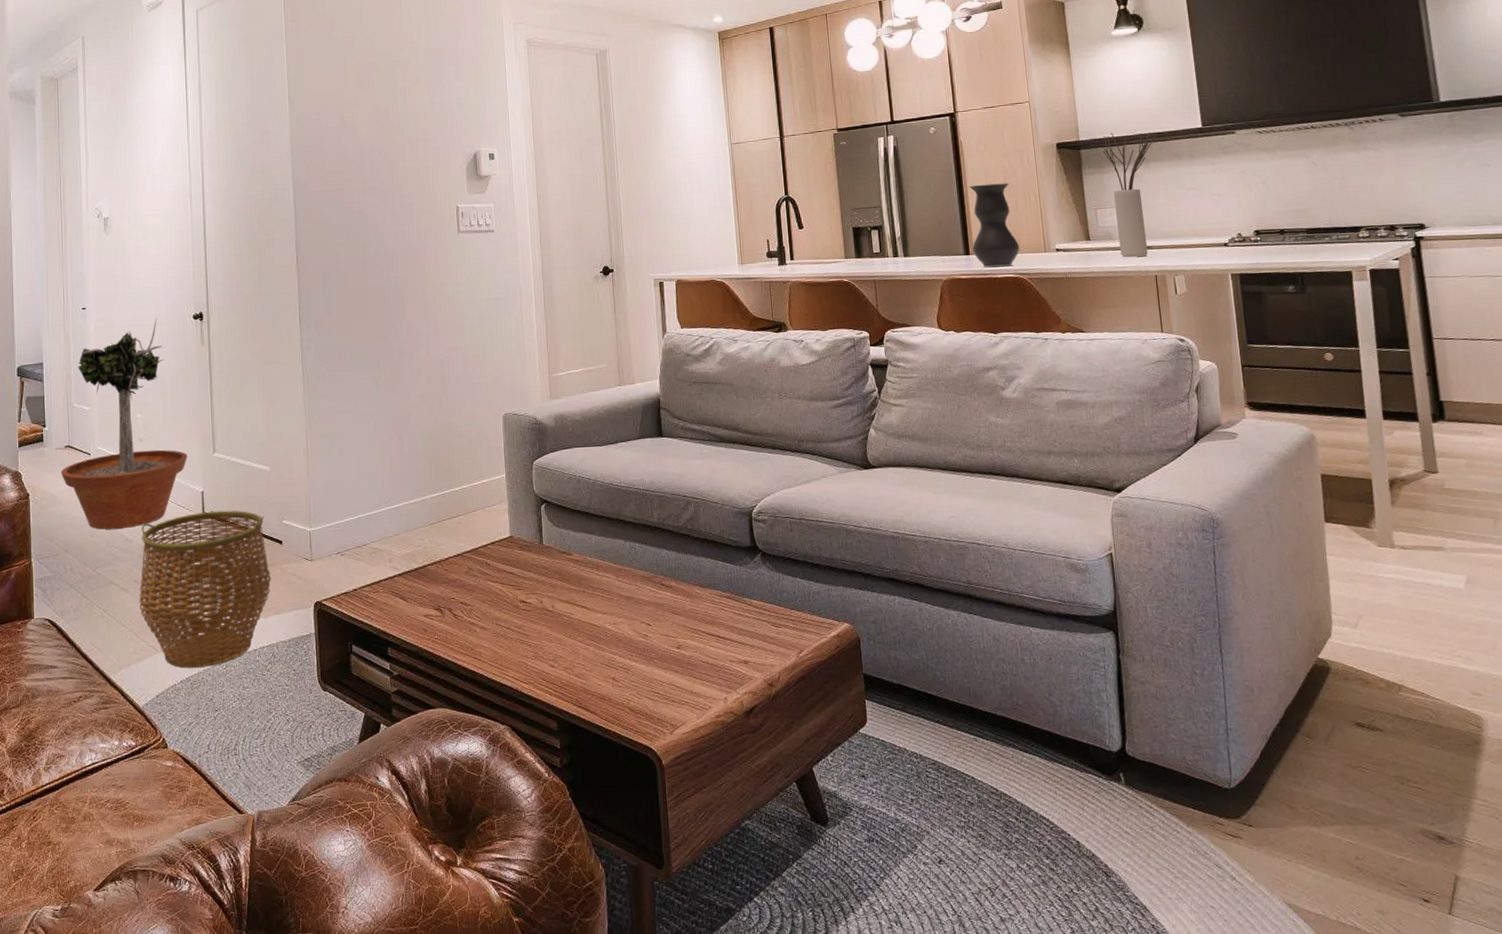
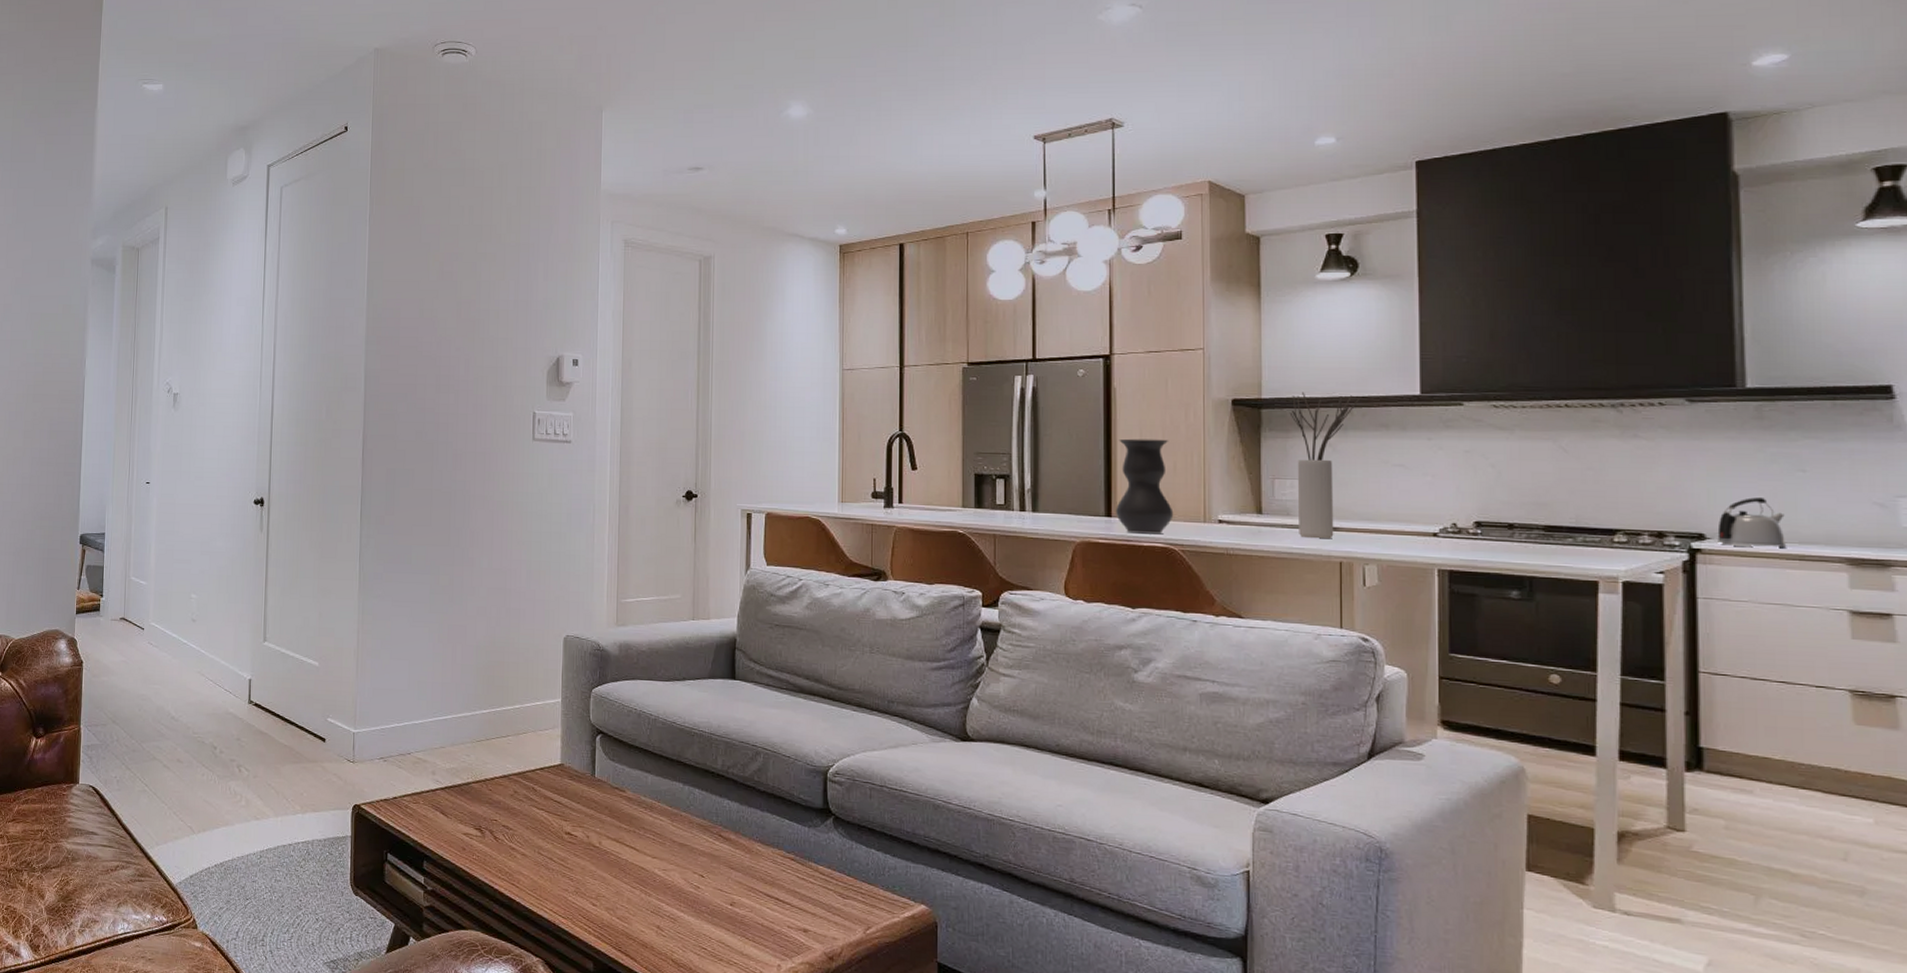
potted tree: present [60,317,187,530] -> none [114,499,238,707]
basket: present [139,510,272,668] -> none [180,700,312,855]
kettle: none [1433,190,1483,232] -> present [1717,497,1785,548]

